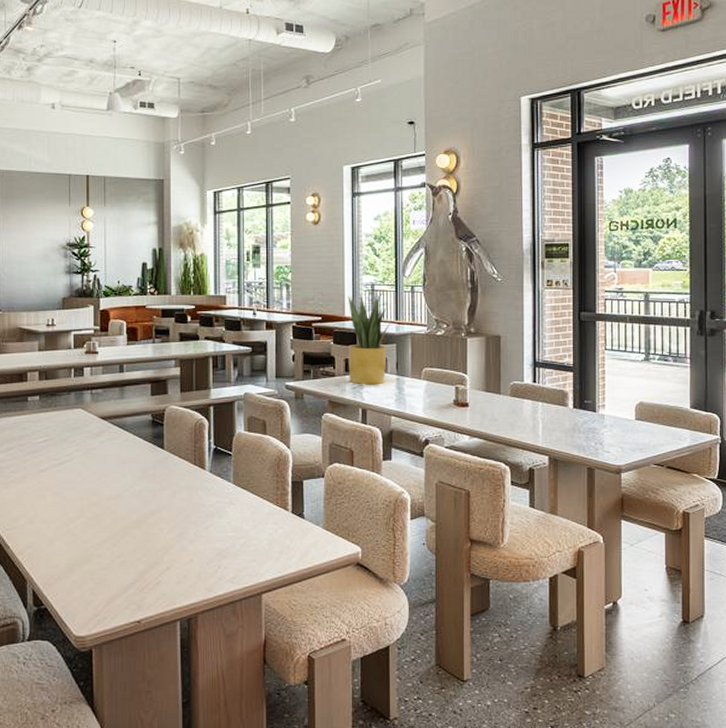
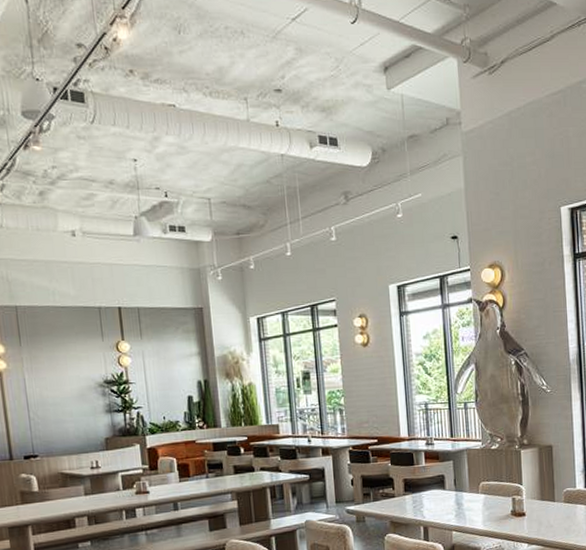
planter: present [348,292,392,385] -> none [402,411,447,503]

